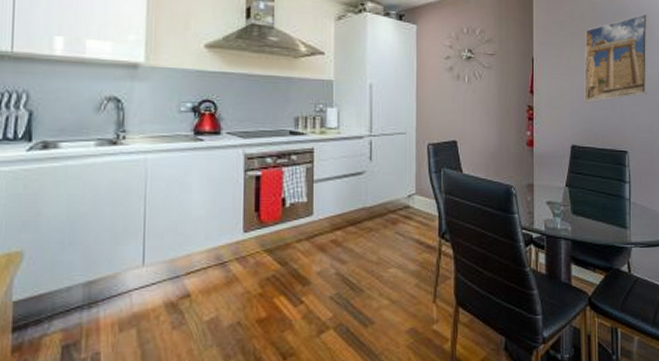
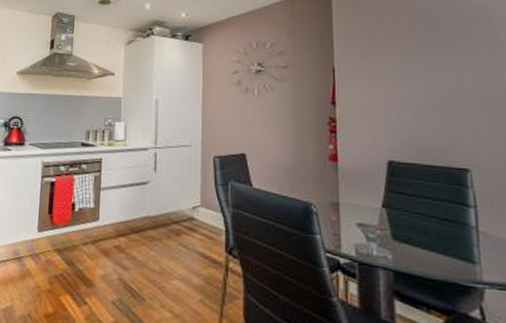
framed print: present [584,13,649,103] -> none [400,11,494,114]

